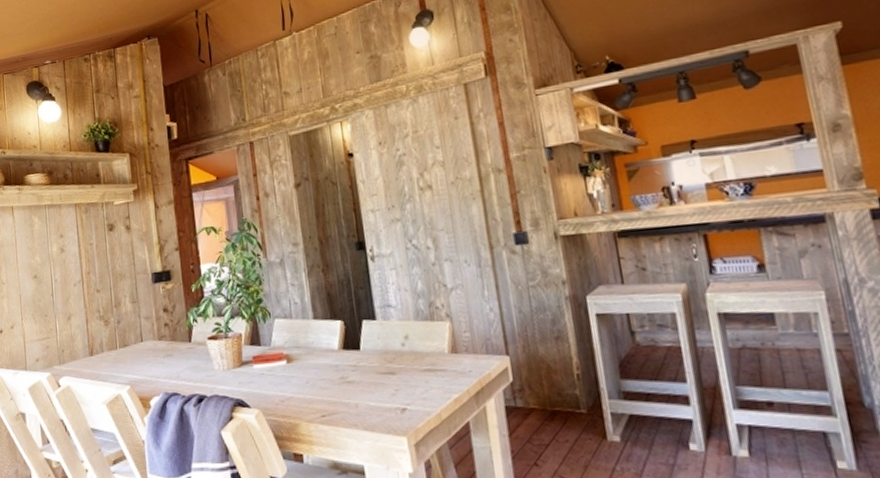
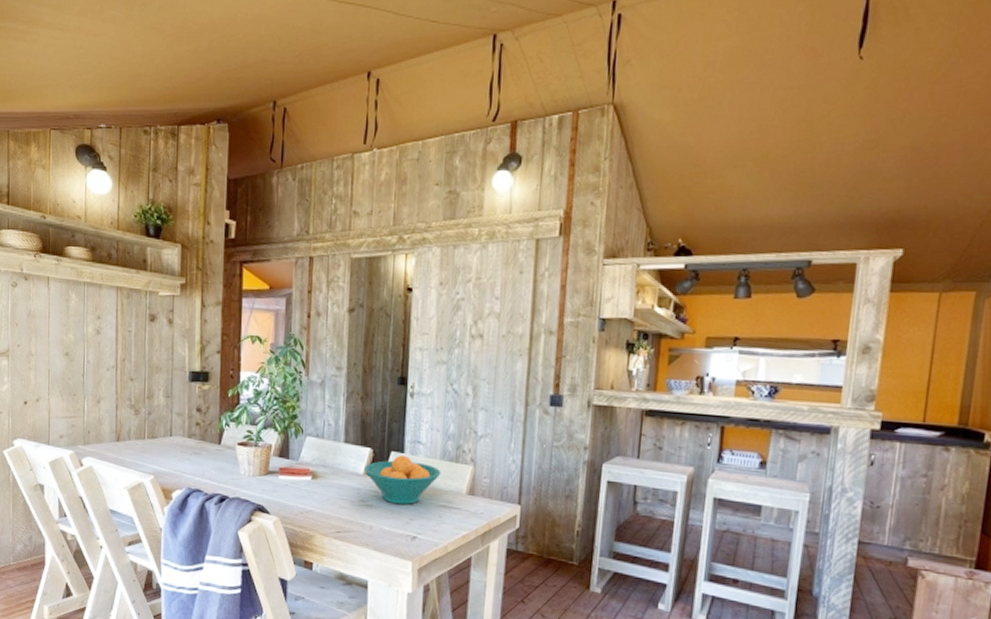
fruit bowl: none [338,322,418,376] -> present [365,455,441,505]

